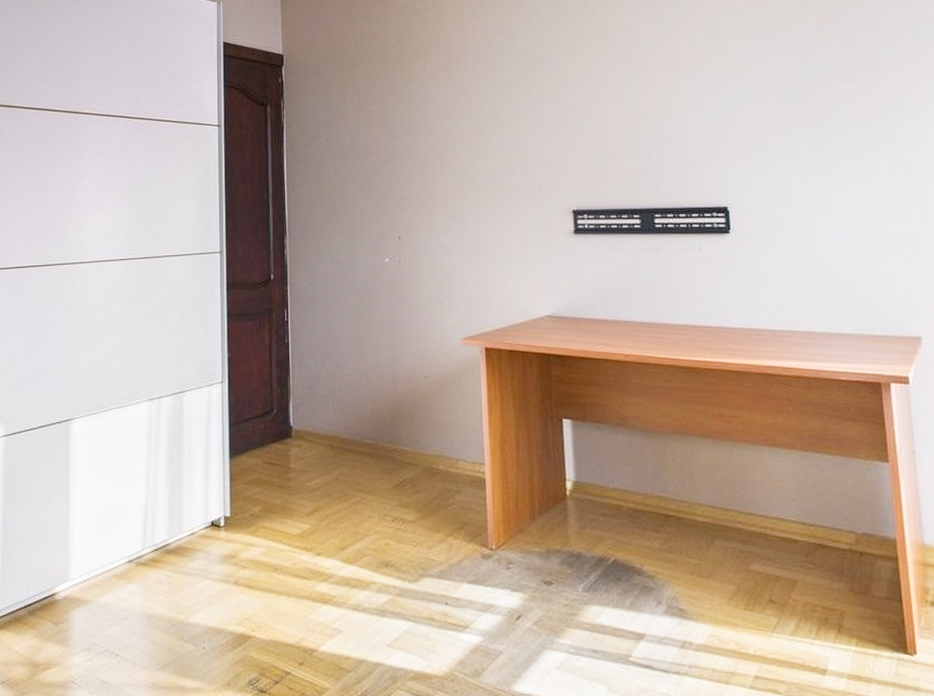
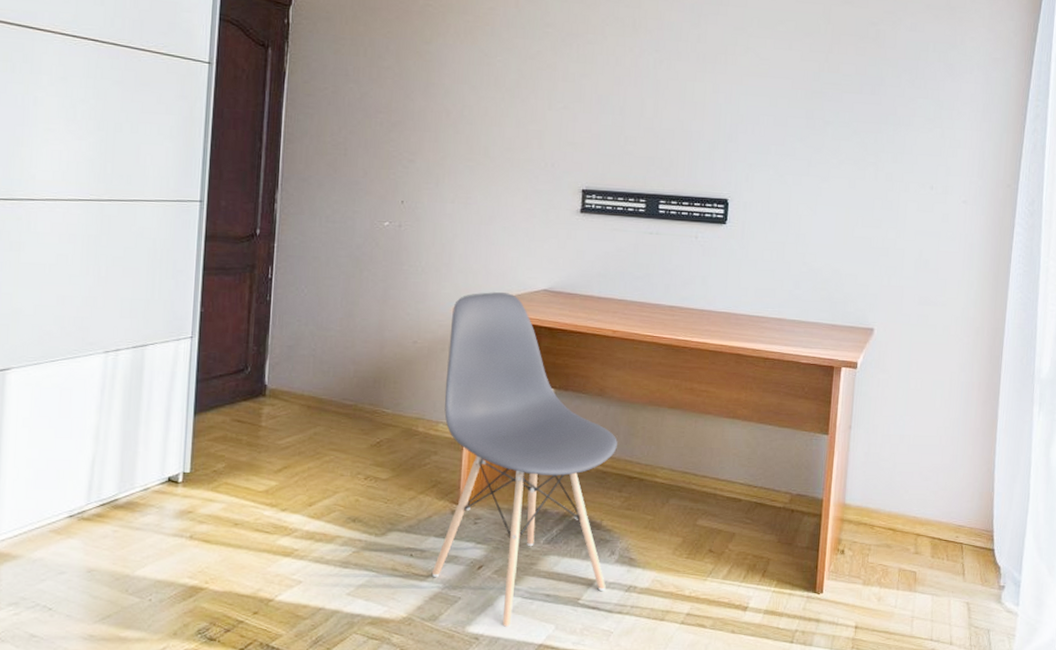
chair: none [459,321,657,686] -> present [431,292,618,627]

